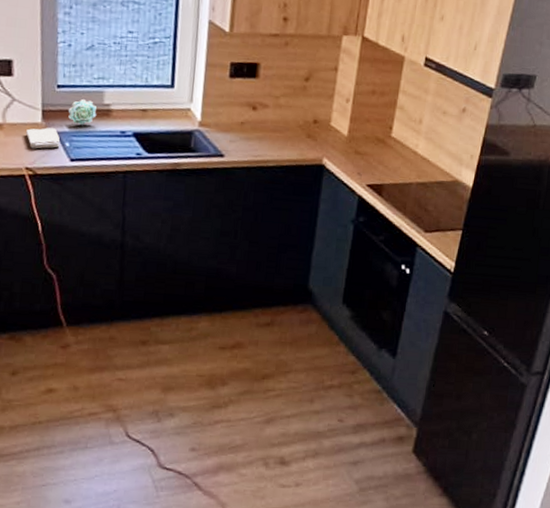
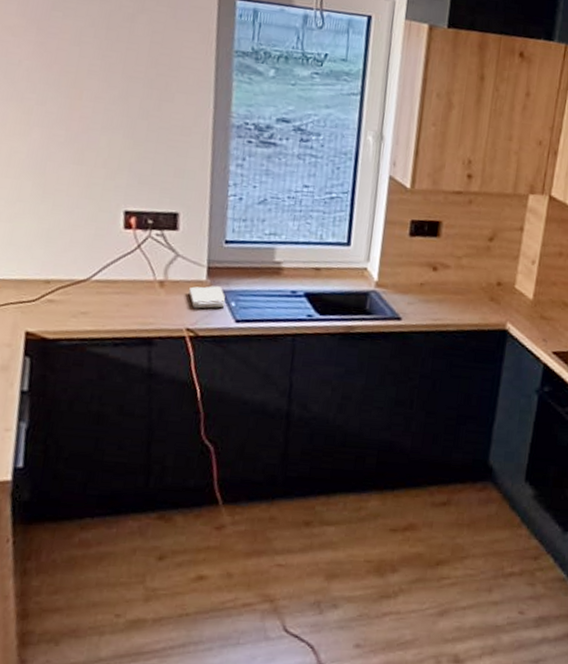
succulent plant: present [68,99,98,125] -> none [235,256,267,284]

